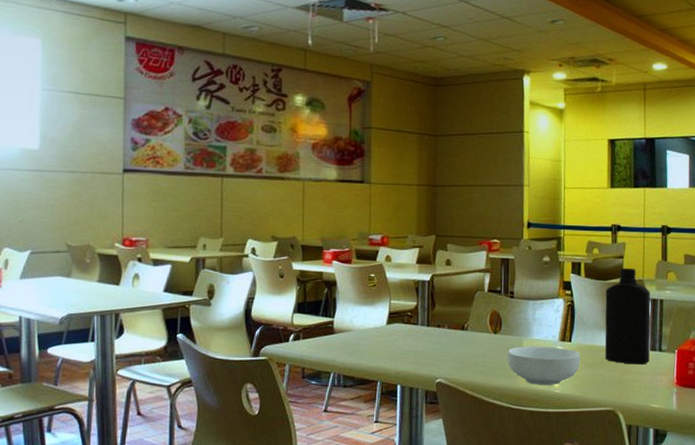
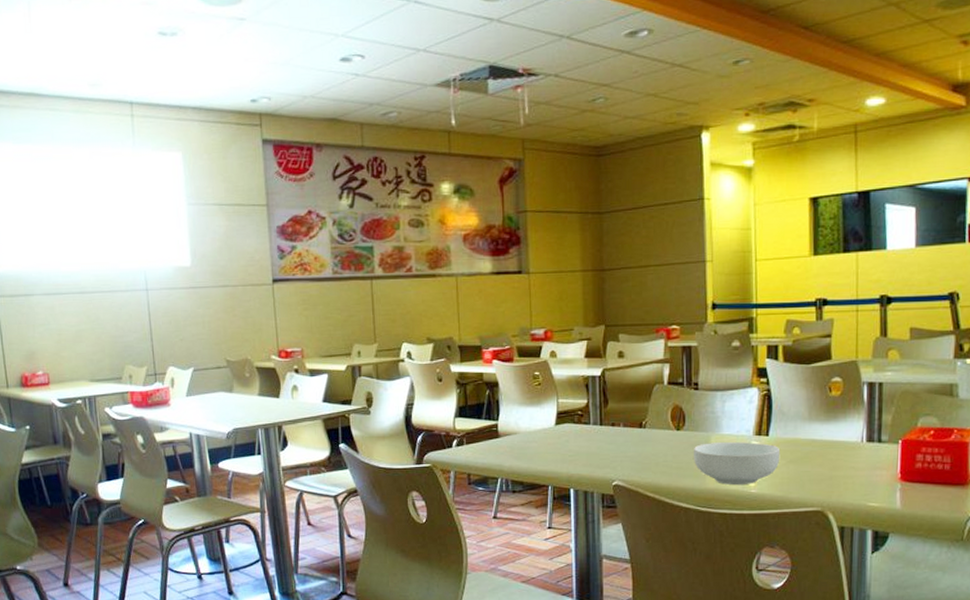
bottle: present [605,268,651,365] -> none [809,348,867,459]

